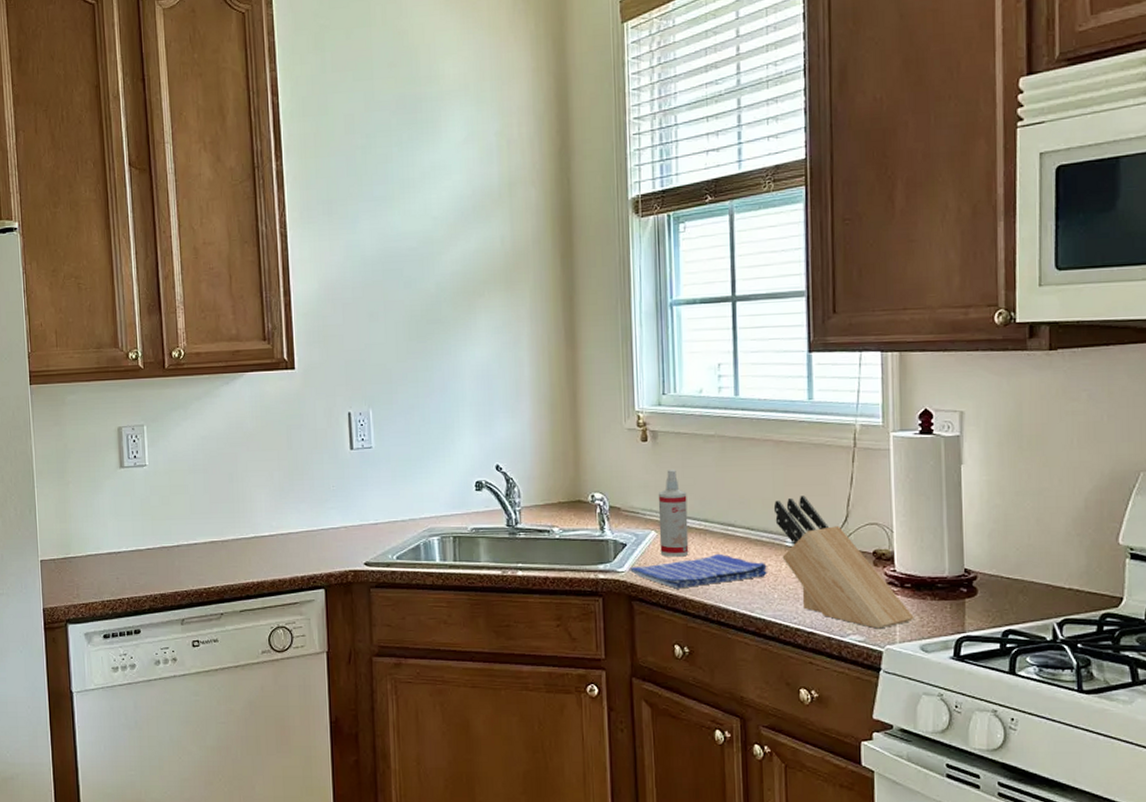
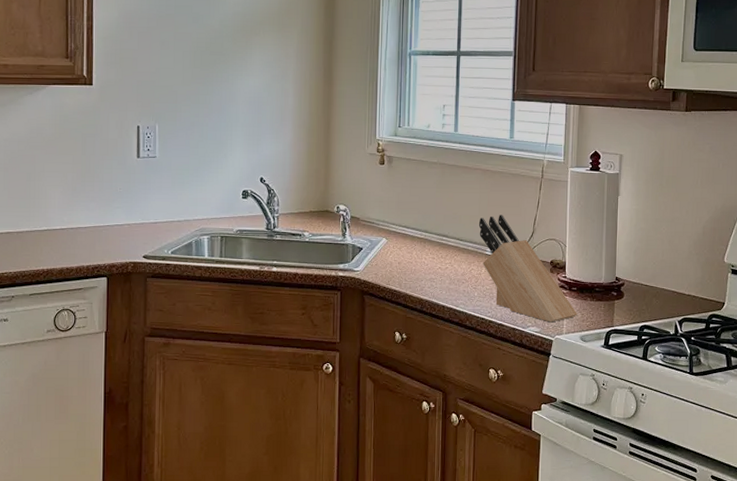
dish towel: present [629,553,767,589] -> none [363,258,471,286]
spray bottle: present [658,470,689,557] -> none [388,189,413,260]

